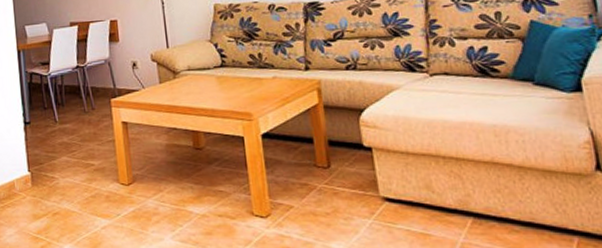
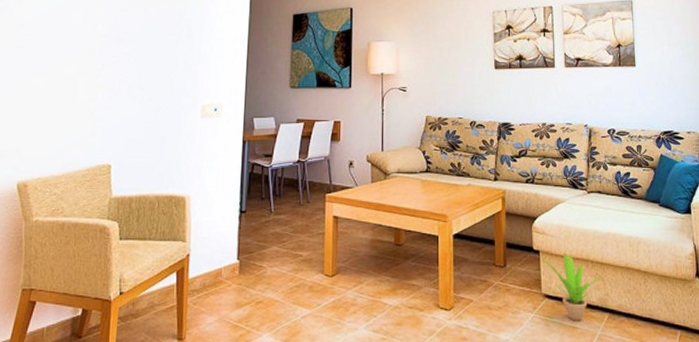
potted plant: none [378,147,460,228] -> present [543,252,603,321]

